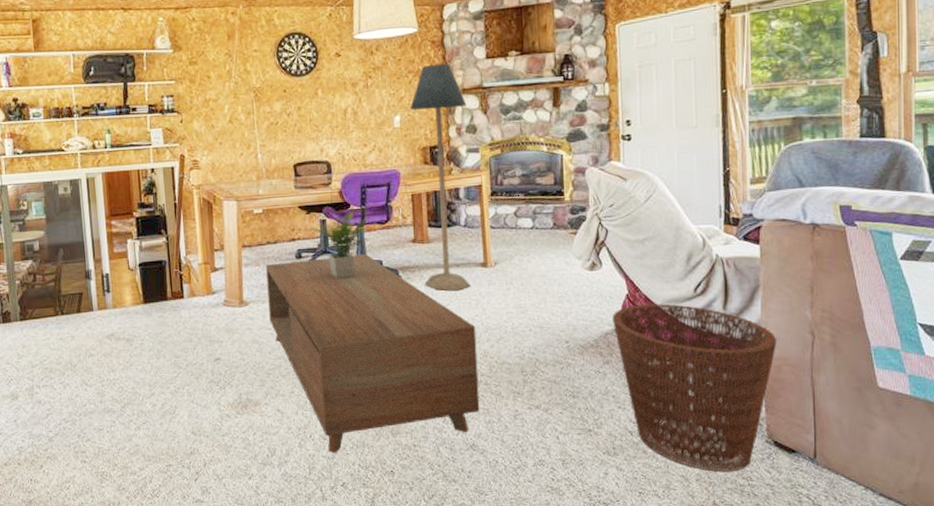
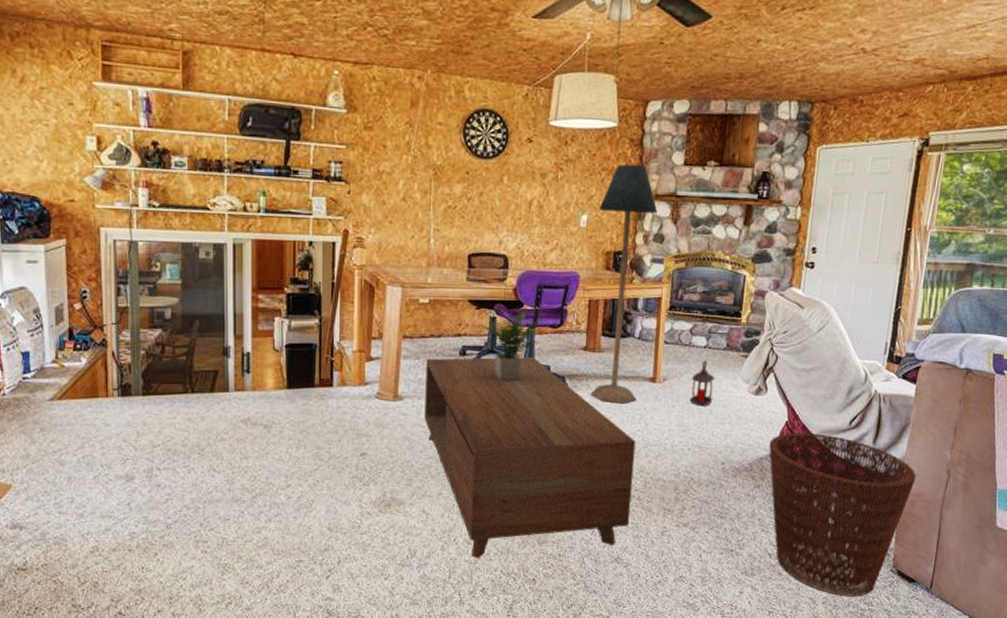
lantern: none [522,241,548,287] -> present [689,360,715,407]

